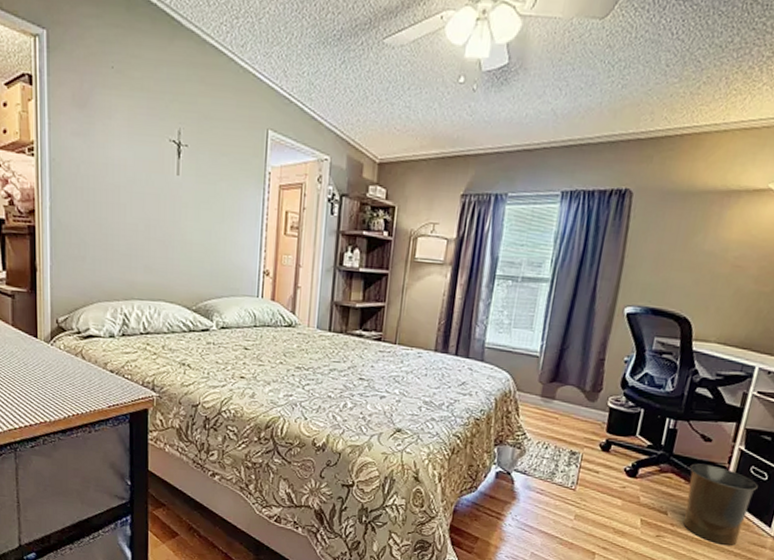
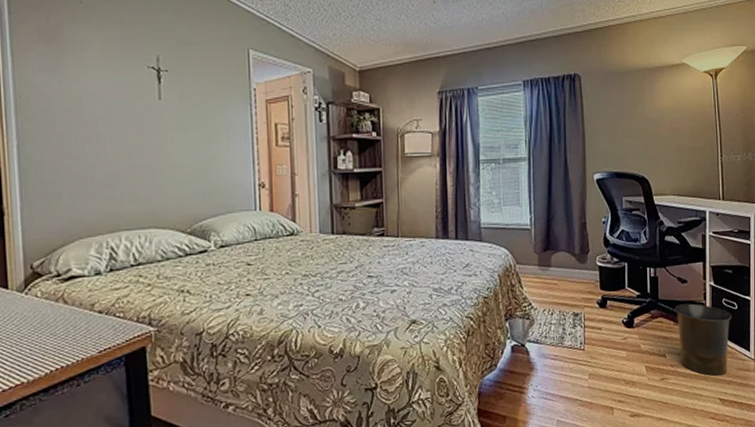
basket: none [339,305,379,337] -> present [339,206,378,235]

